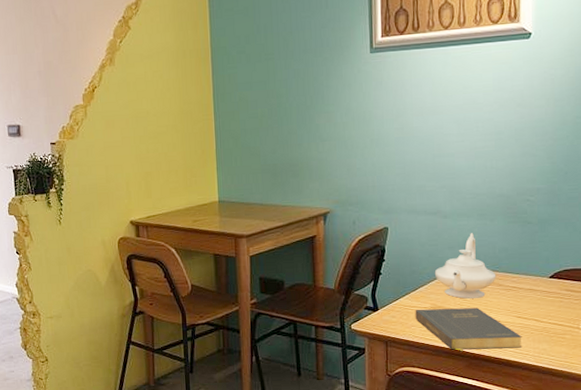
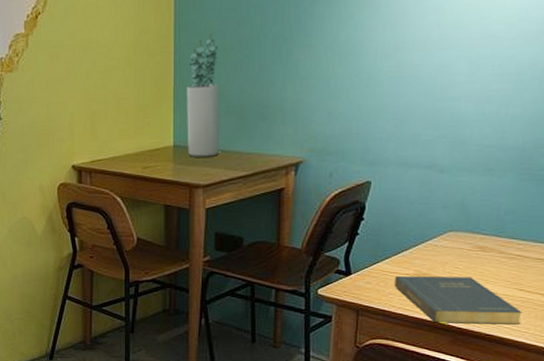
vase: none [227,103,258,211] -> present [187,33,220,158]
teapot: present [434,233,497,299] -> none [422,191,498,266]

